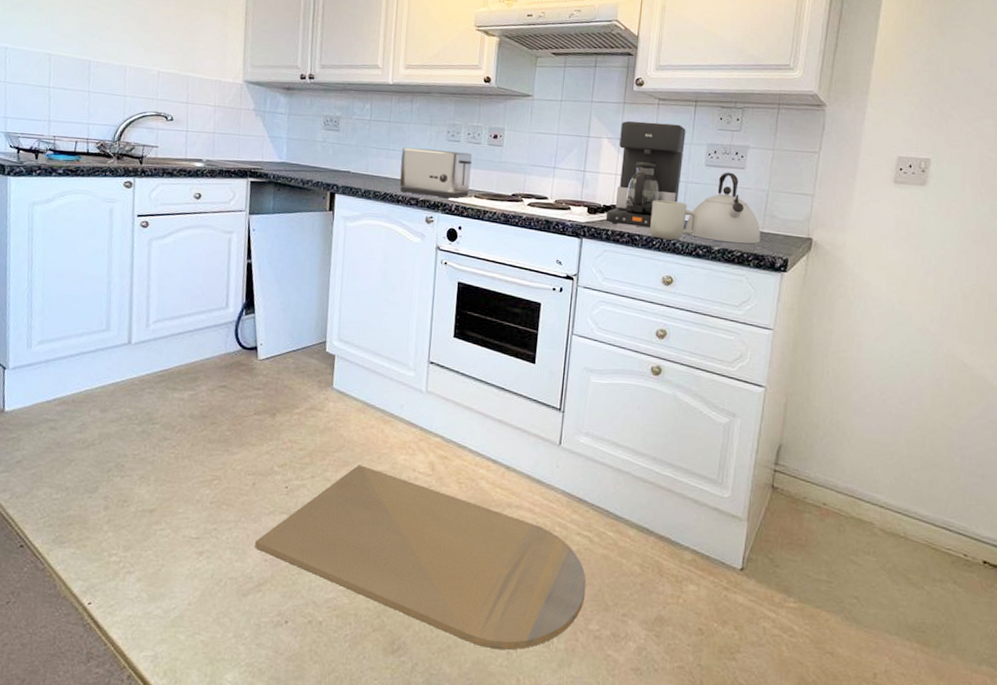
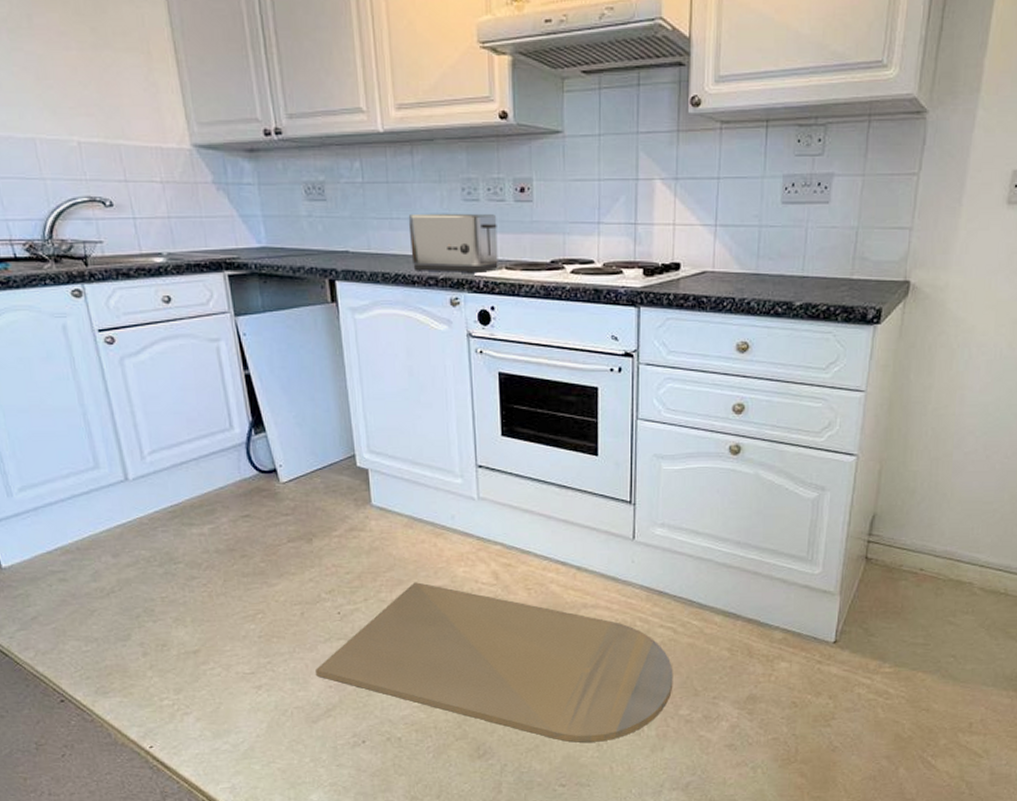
coffee maker: present [605,121,686,228] -> none [665,153,756,287]
mug: present [650,199,698,241] -> none [719,251,775,299]
kettle: present [684,172,761,245] -> none [760,209,849,296]

